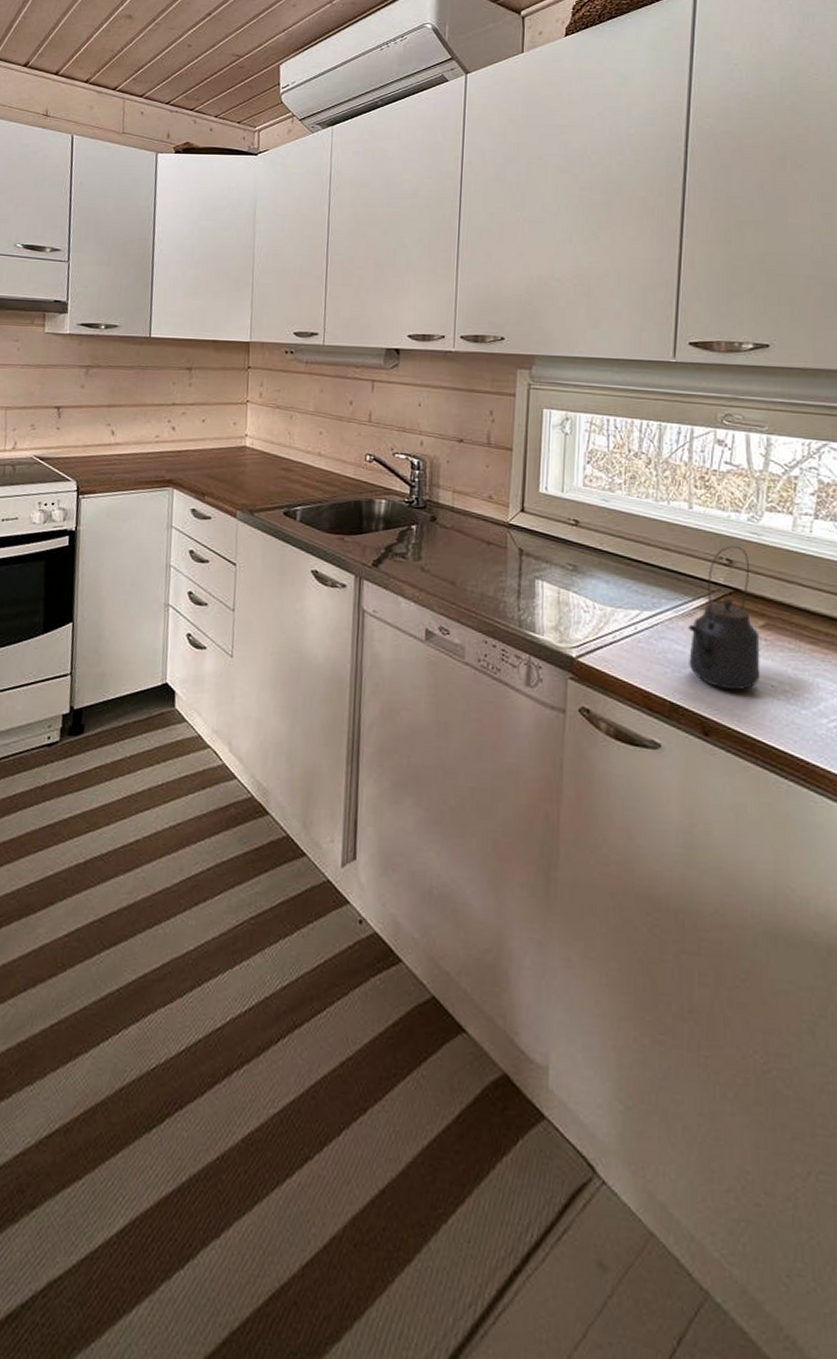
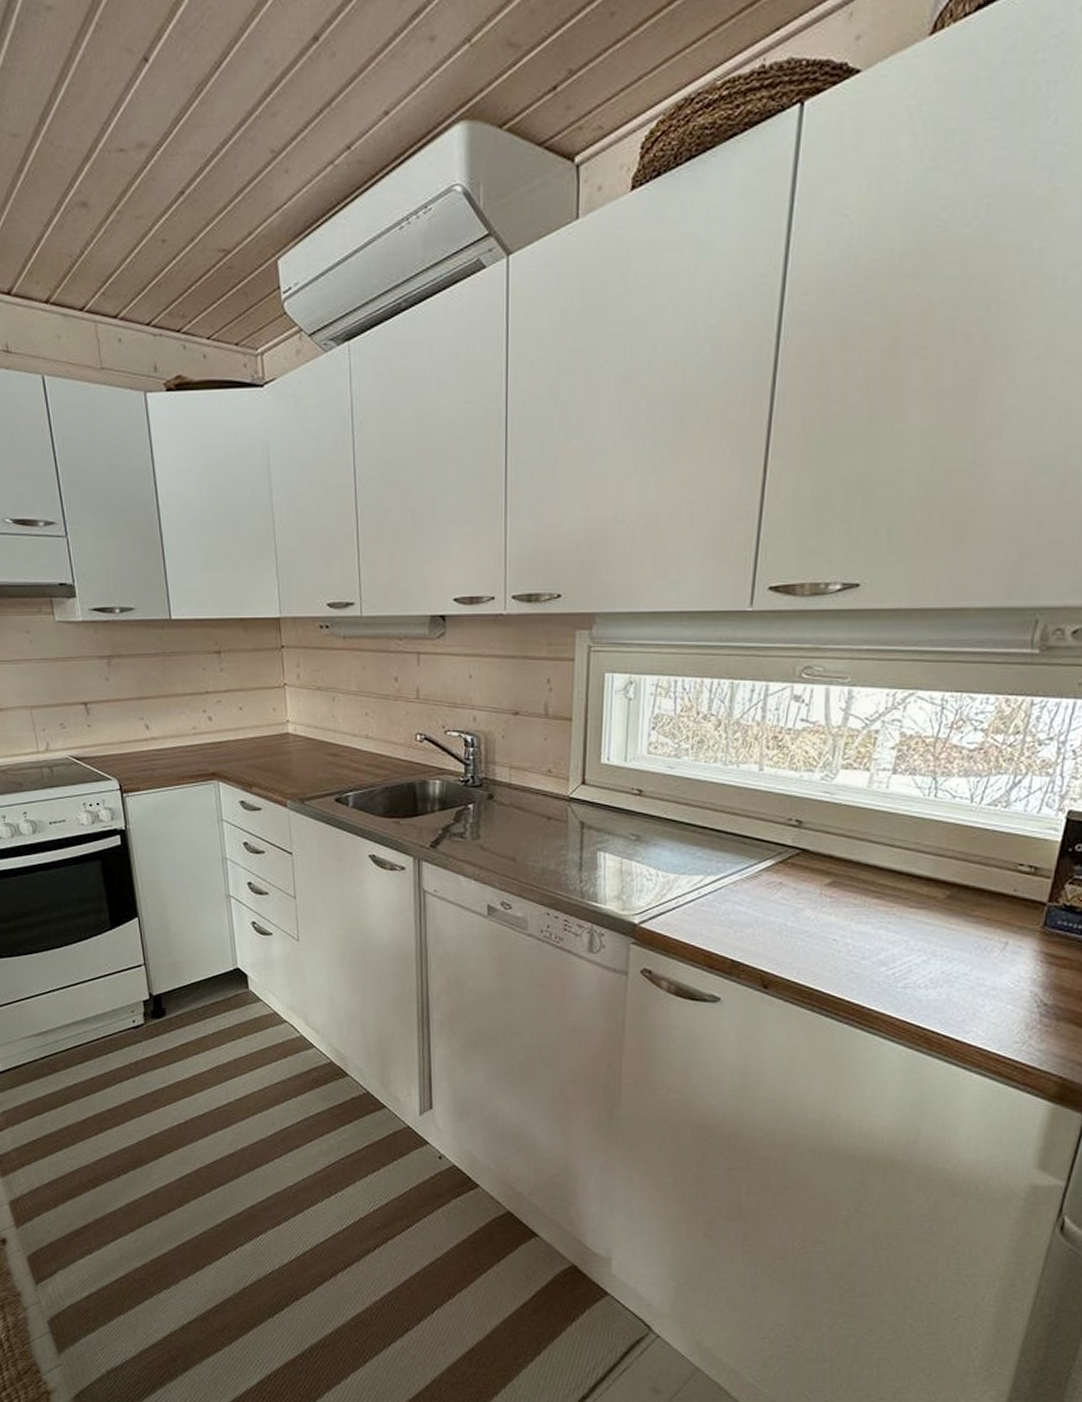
kettle: present [687,545,760,691] -> none [751,805,825,946]

